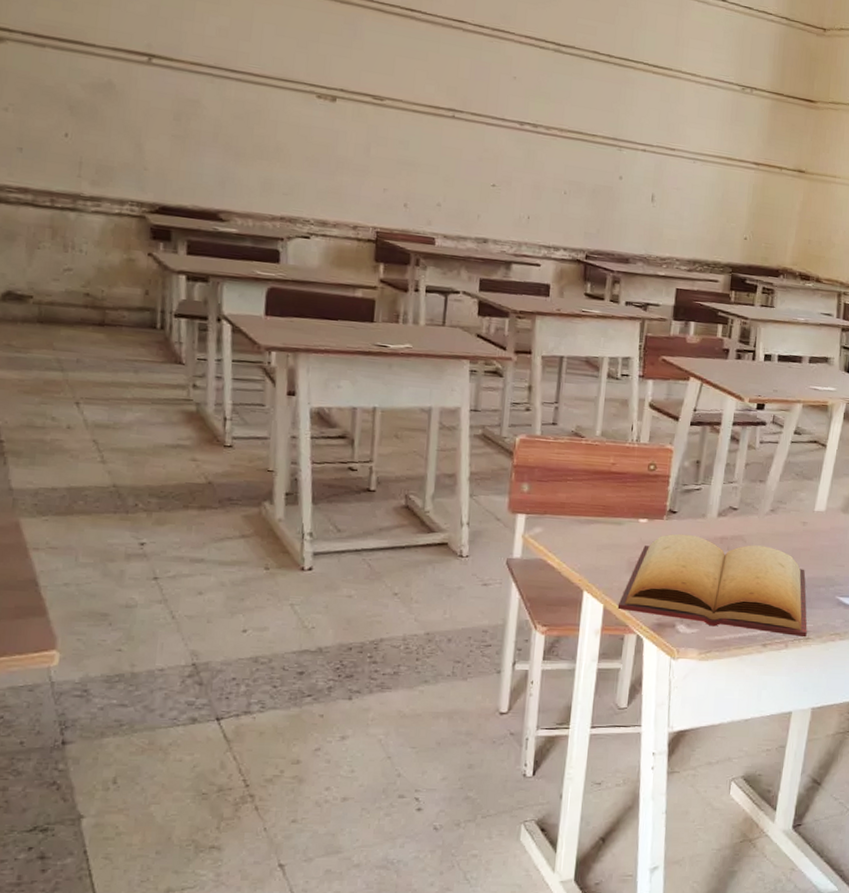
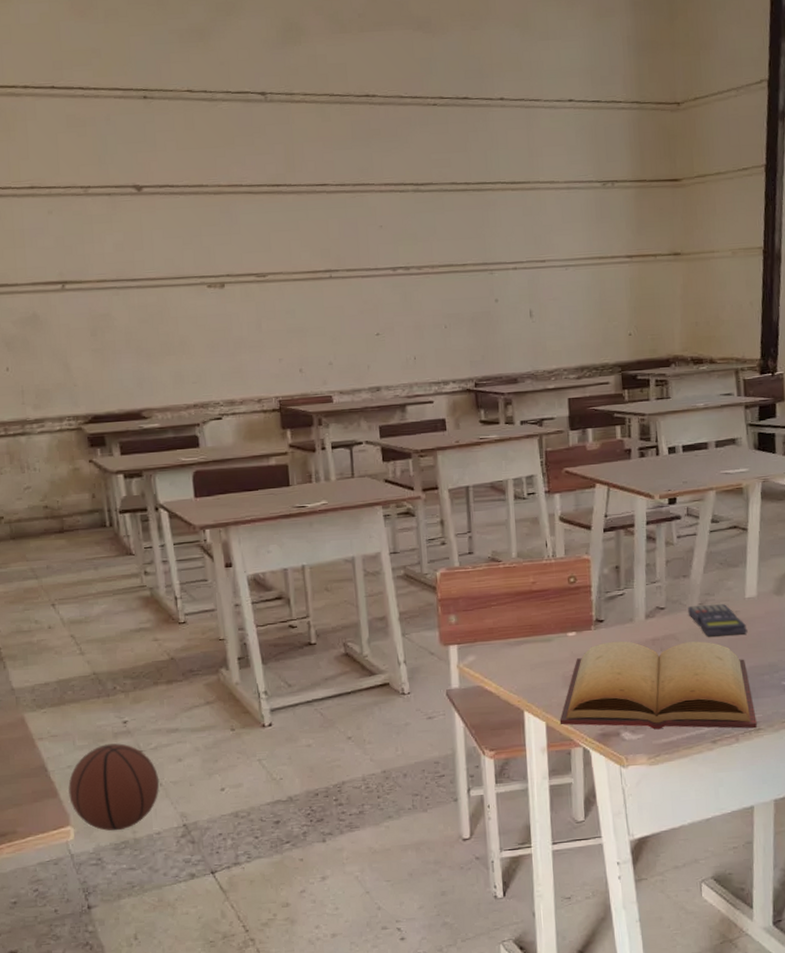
basketball: none [59,565,173,662] -> present [67,743,160,831]
calculator: none [759,510,812,545] -> present [688,603,748,636]

